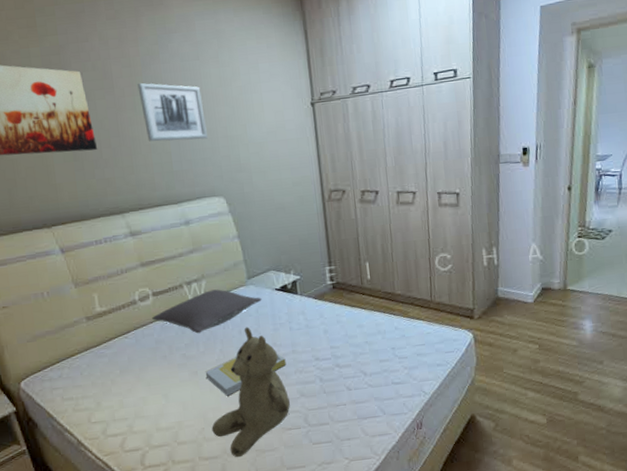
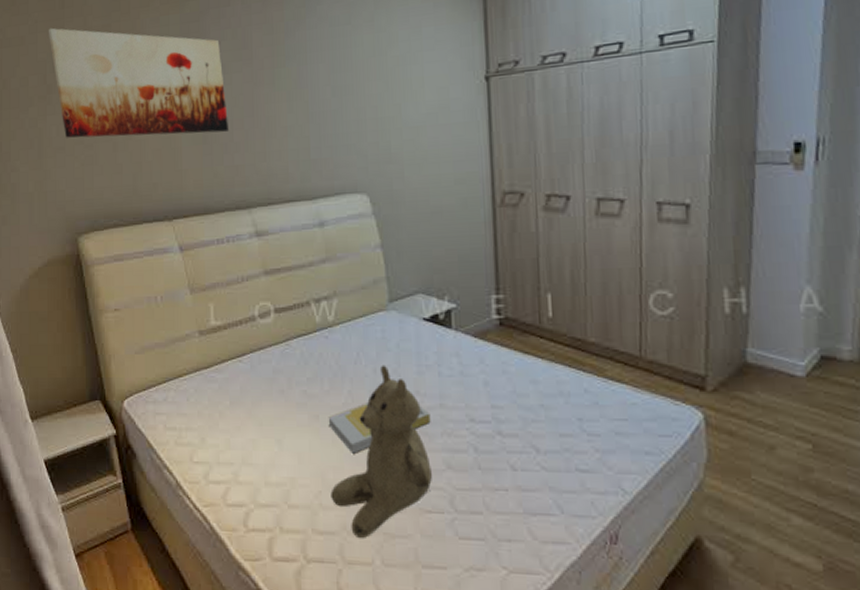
wall art: present [137,82,208,142] -> none [278,52,354,123]
pillow: present [152,289,262,334] -> none [272,312,405,366]

